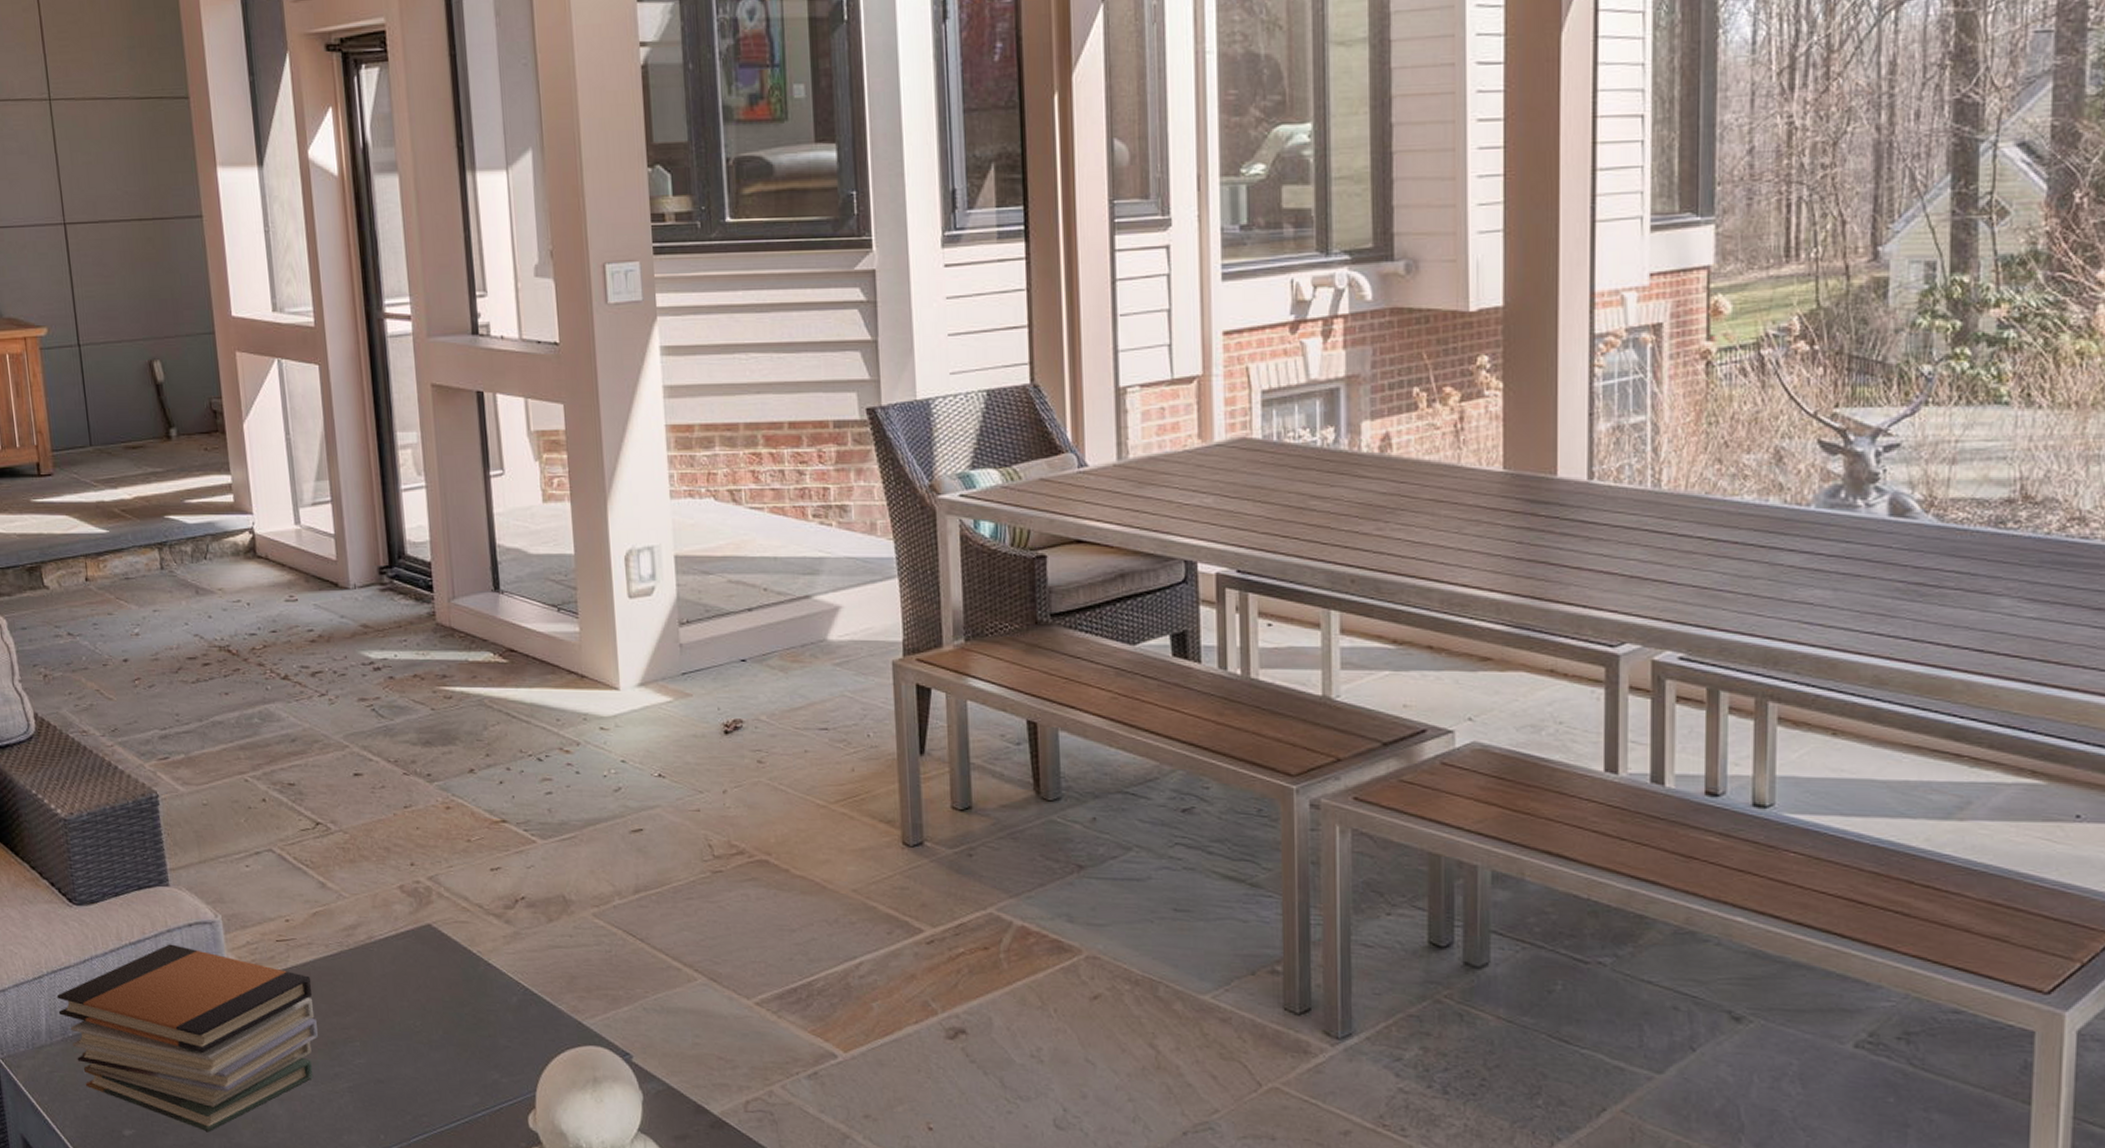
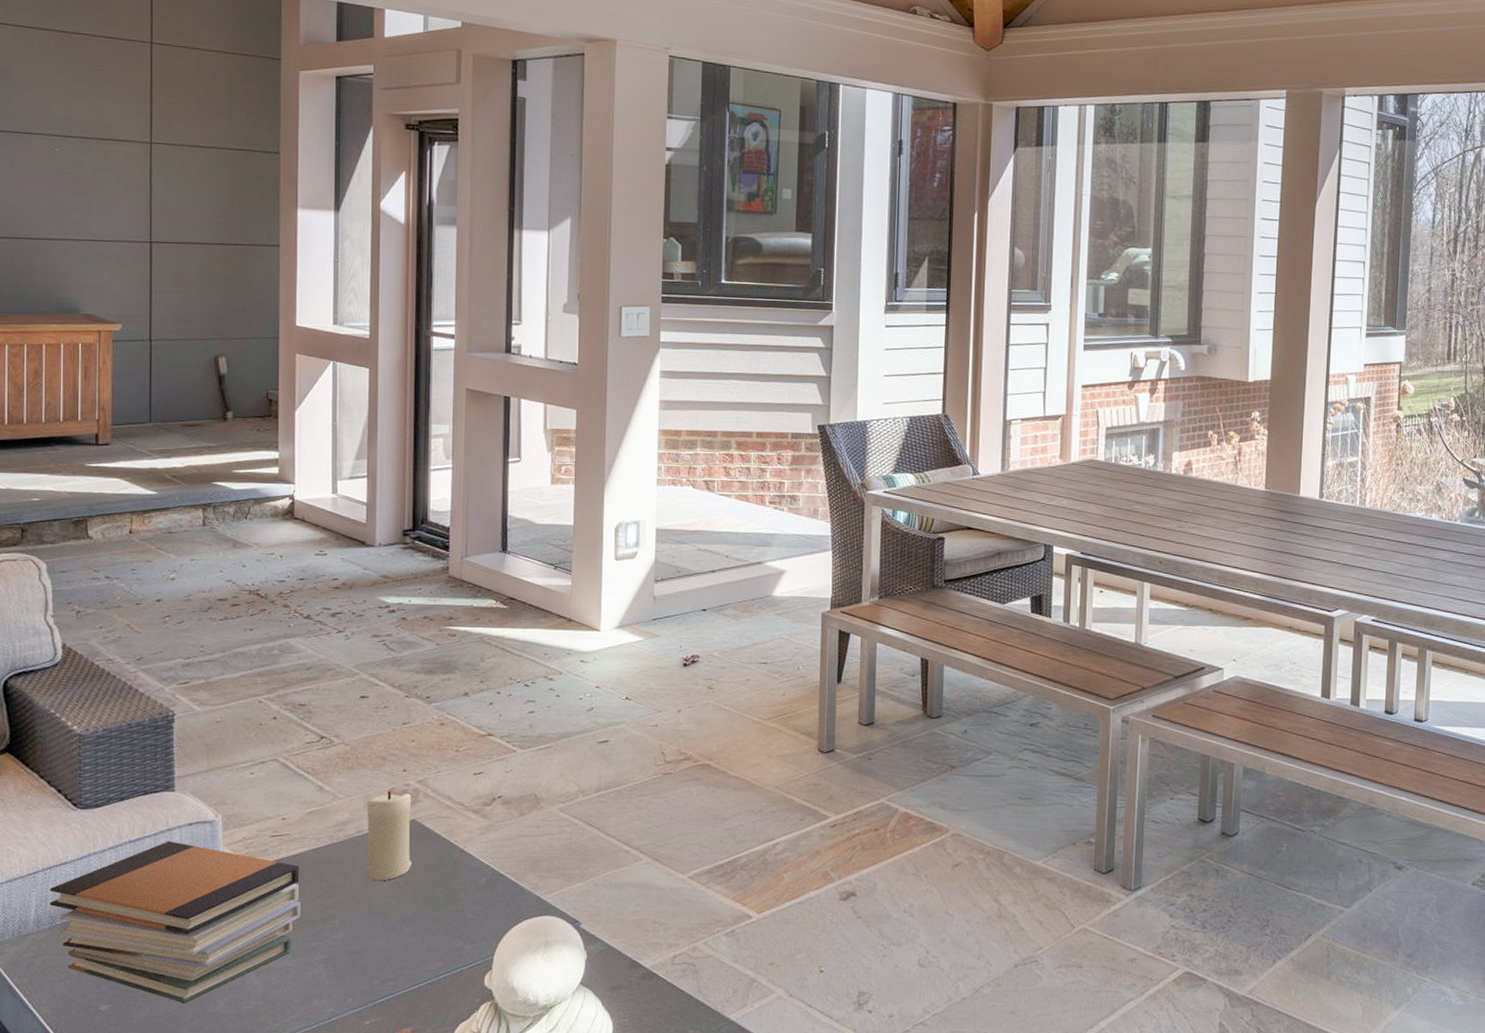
candle: none [375,888,433,998] -> present [367,790,413,881]

